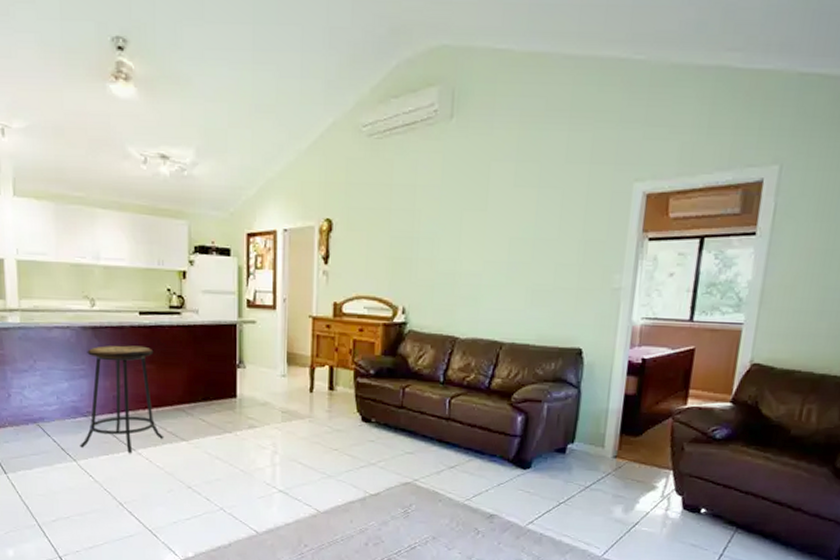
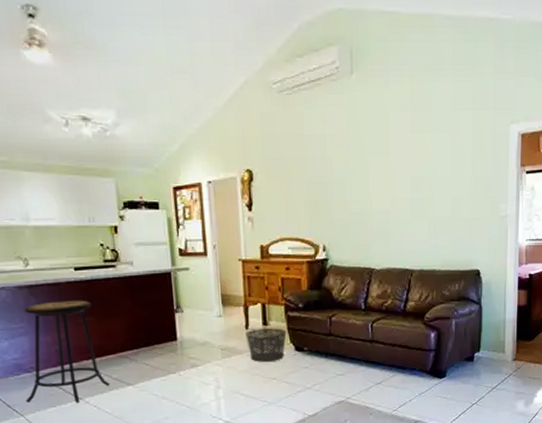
basket: none [309,393,354,431] -> present [246,328,287,362]

